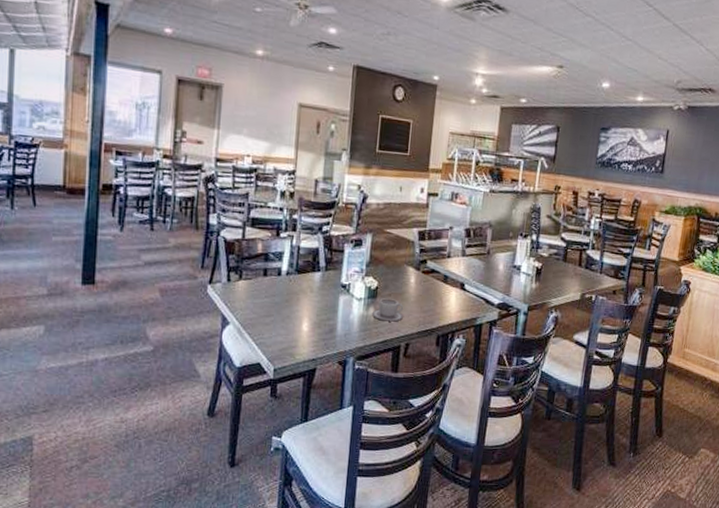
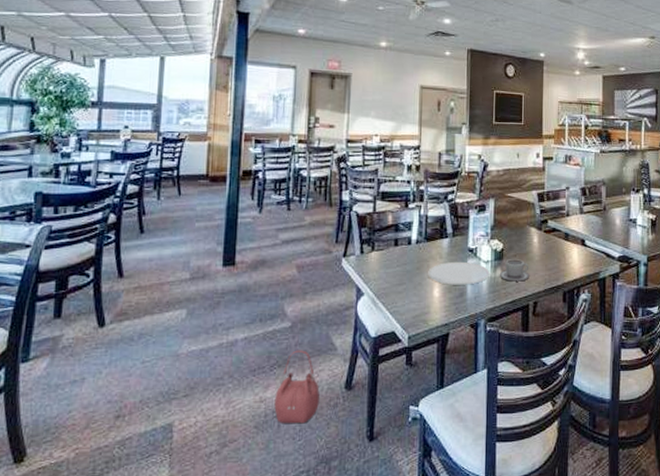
handbag: none [135,374,182,446] -> present [274,350,320,424]
plate: none [297,296,362,322] -> present [428,261,489,285]

